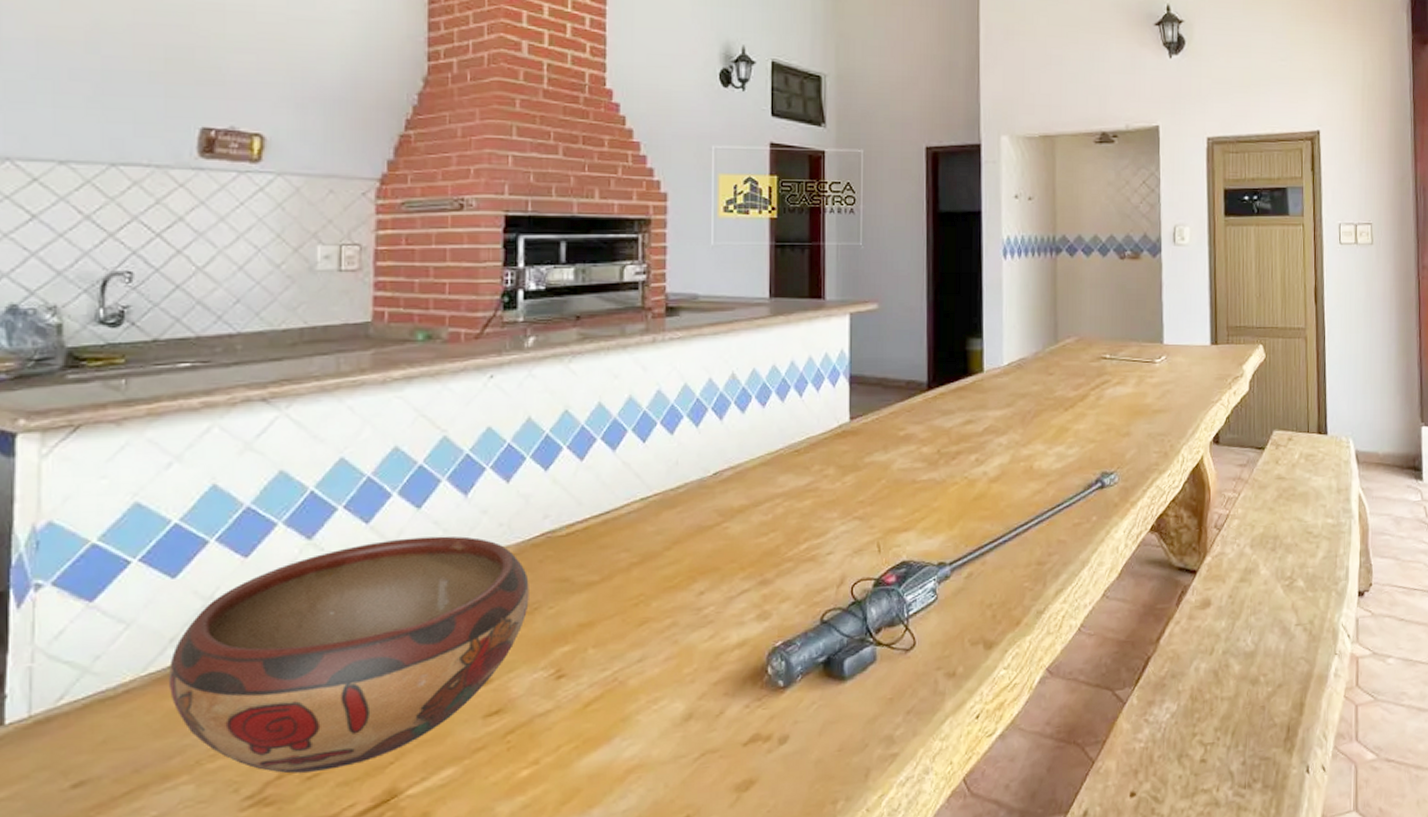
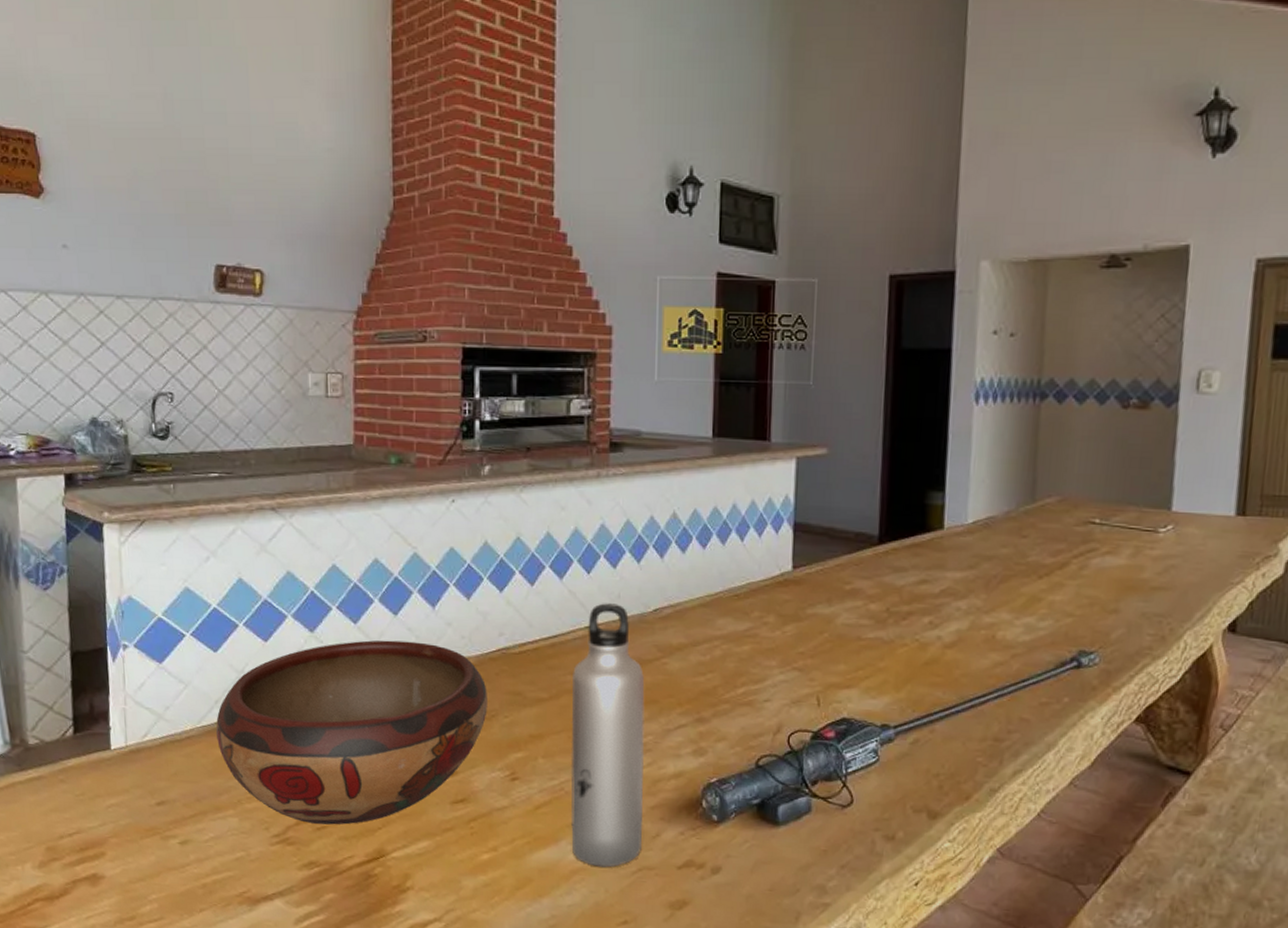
water bottle: none [625,471,706,760] -> present [571,603,645,868]

